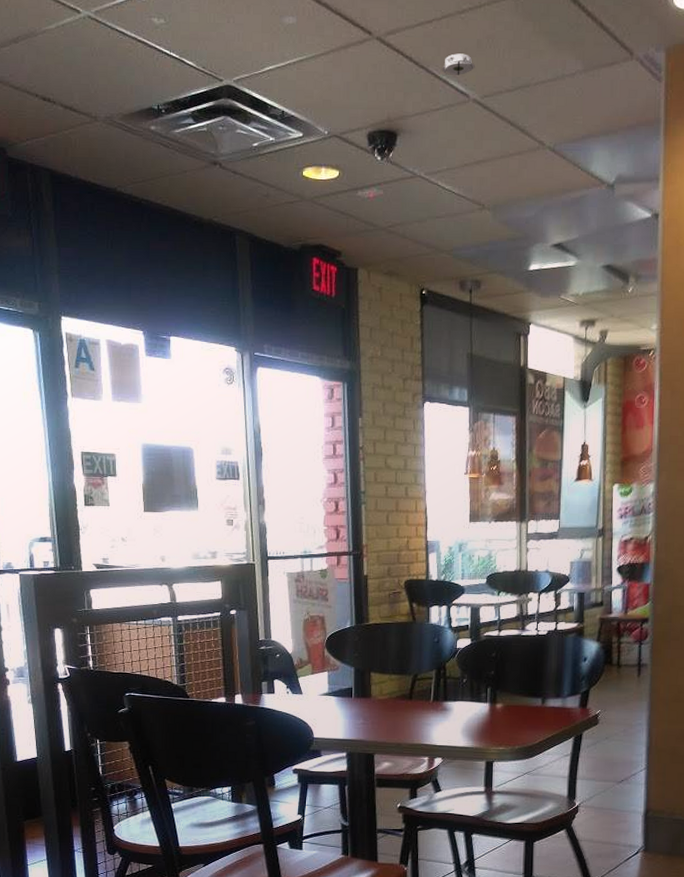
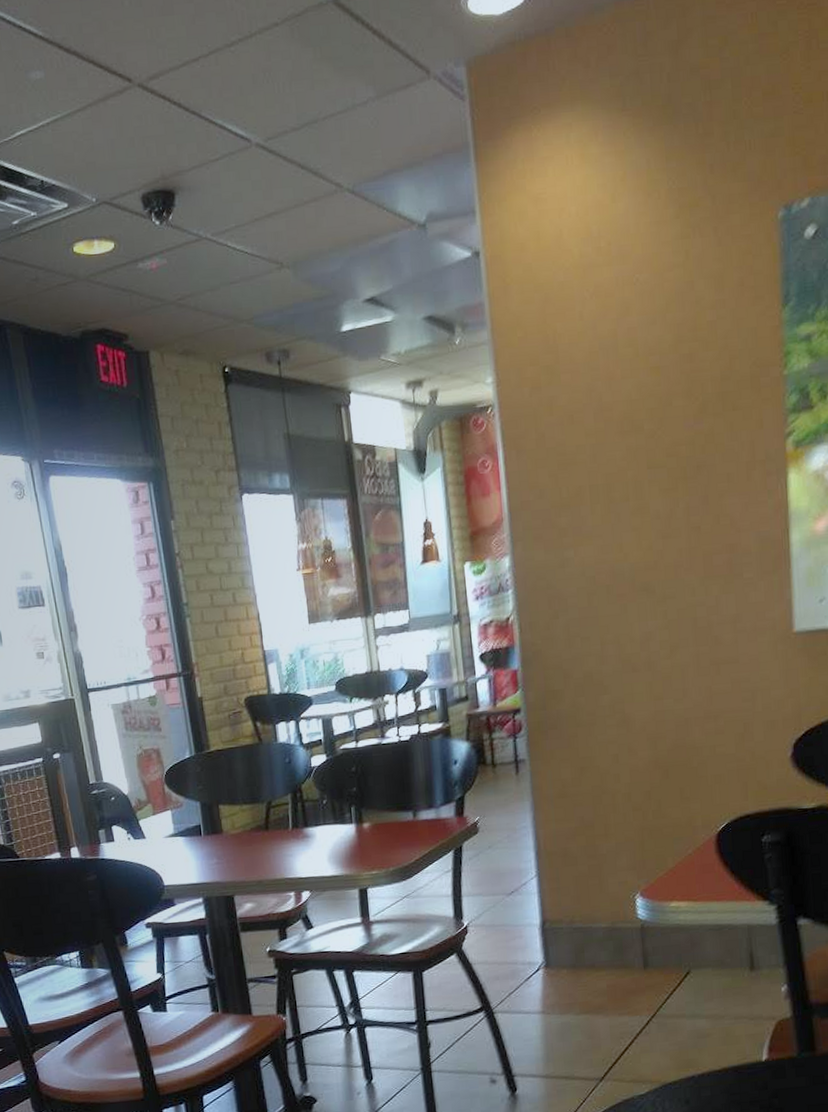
smoke detector: present [441,53,475,76] -> none [215,92,254,121]

